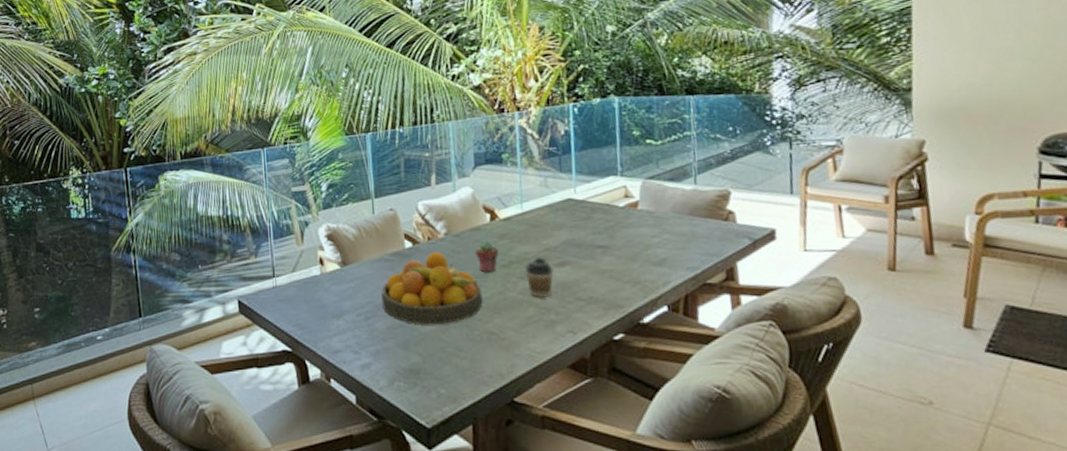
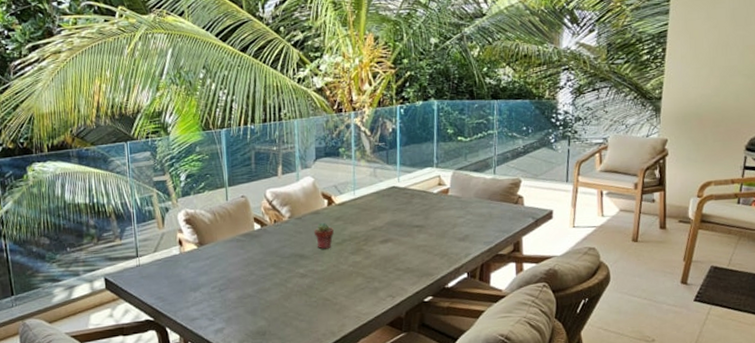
fruit bowl: present [381,251,483,325] -> none [233,232,320,294]
coffee cup: present [525,257,554,299] -> none [356,236,379,270]

